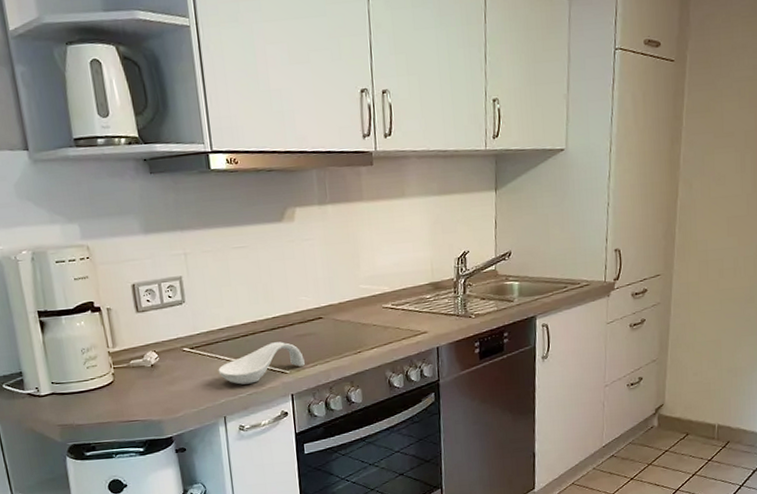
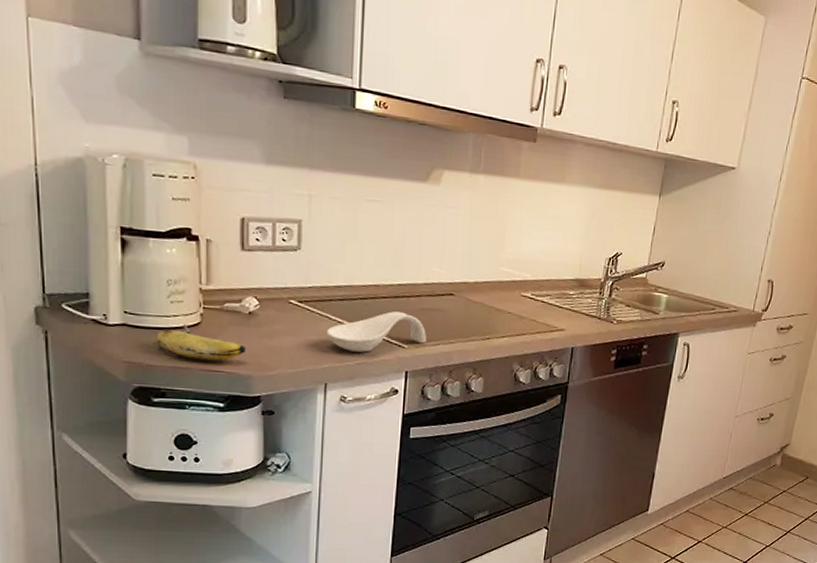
fruit: none [80,385,155,414] -> present [156,324,247,361]

